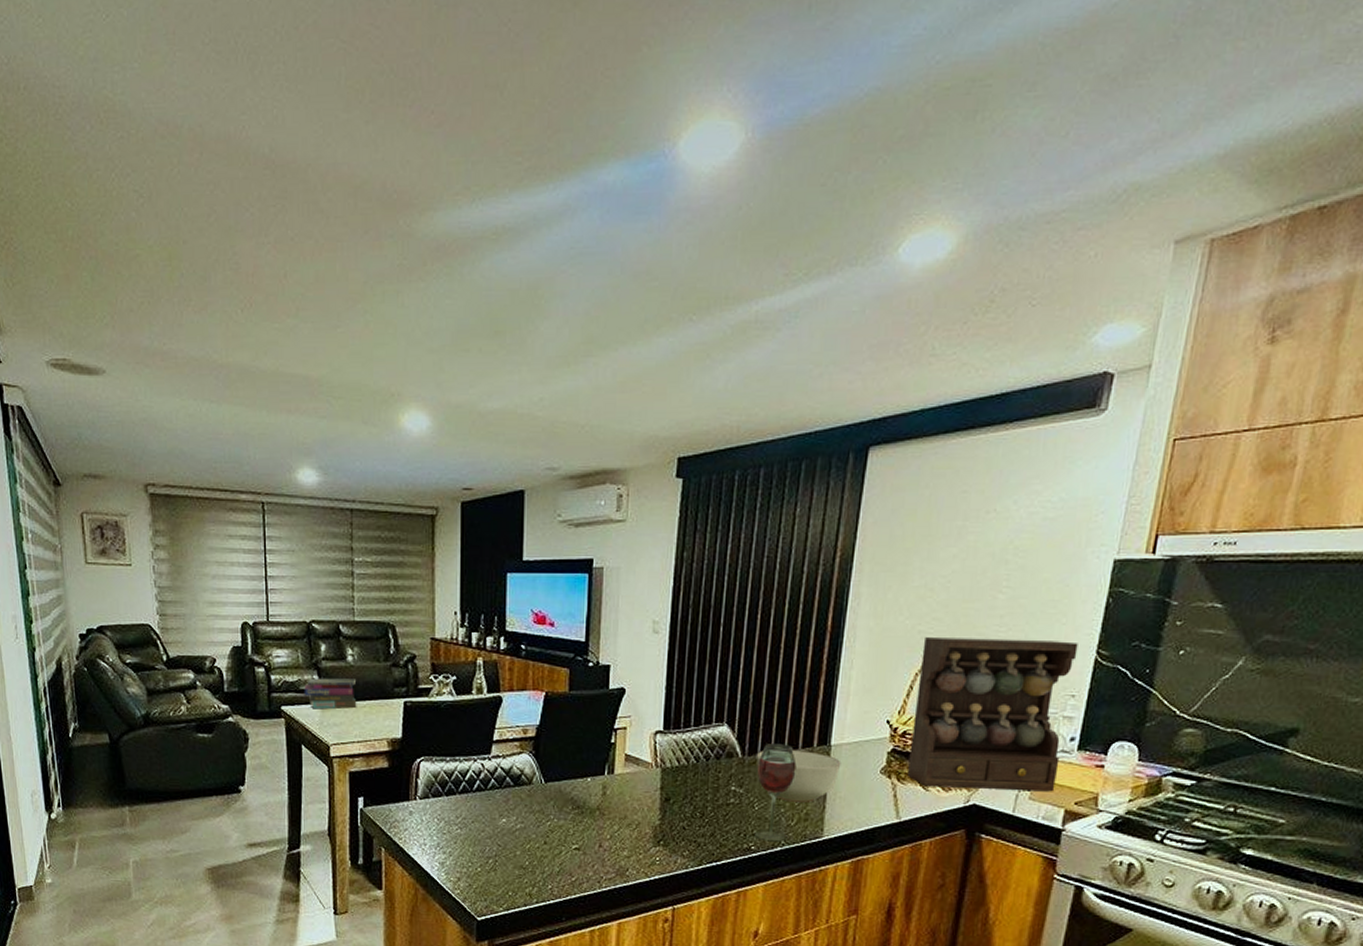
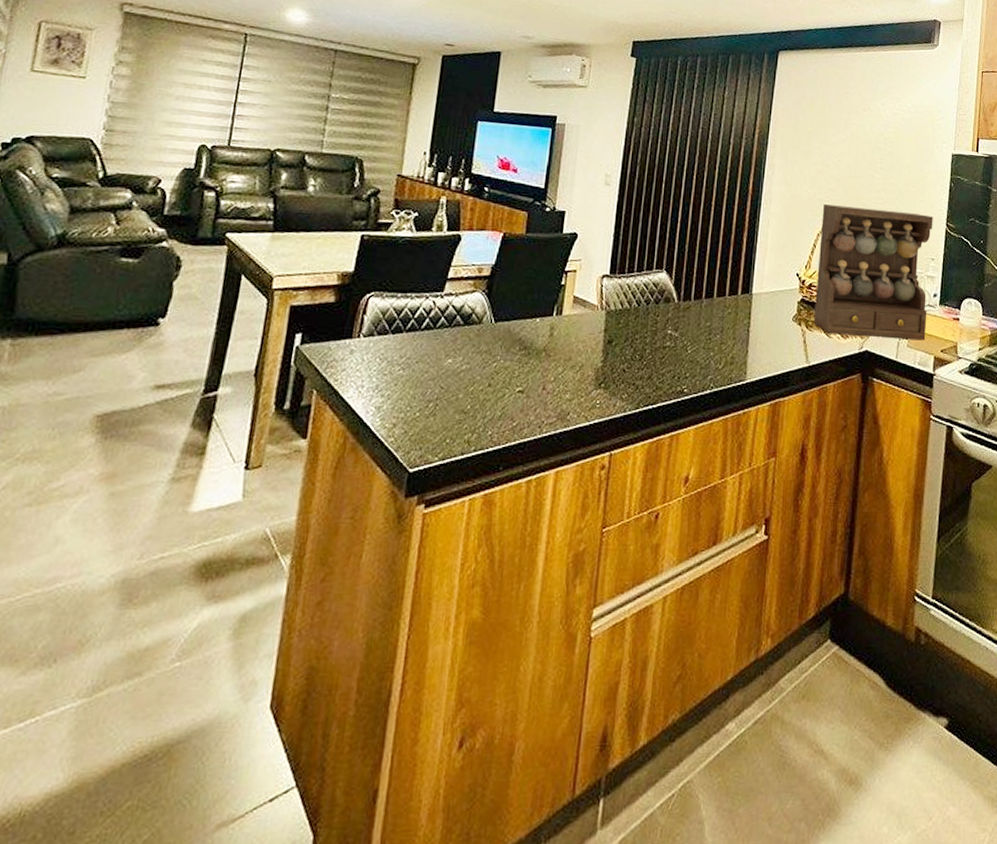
books: present [304,678,357,709] -> none [254,205,313,239]
wineglass: present [754,744,797,842] -> none [687,290,724,385]
bowl: present [756,750,841,802] -> none [689,297,761,347]

